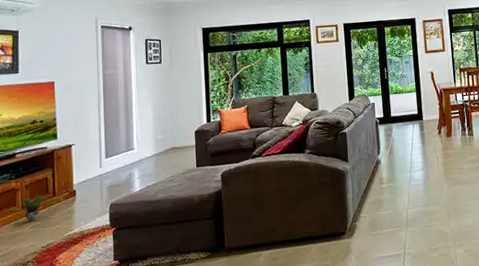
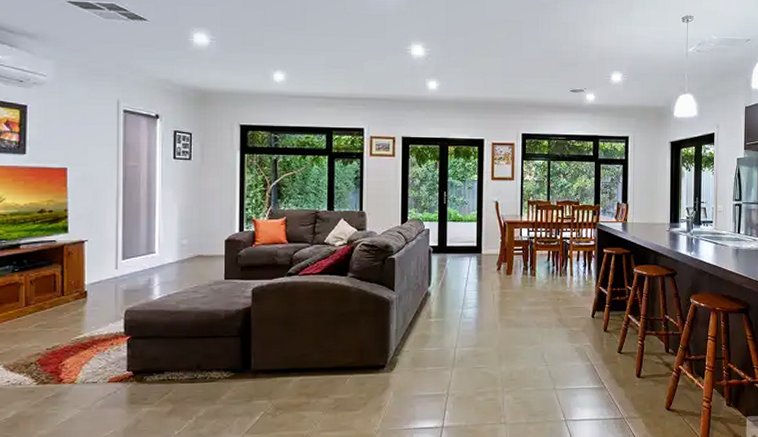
potted plant: present [11,195,53,222] -> none [13,292,61,320]

